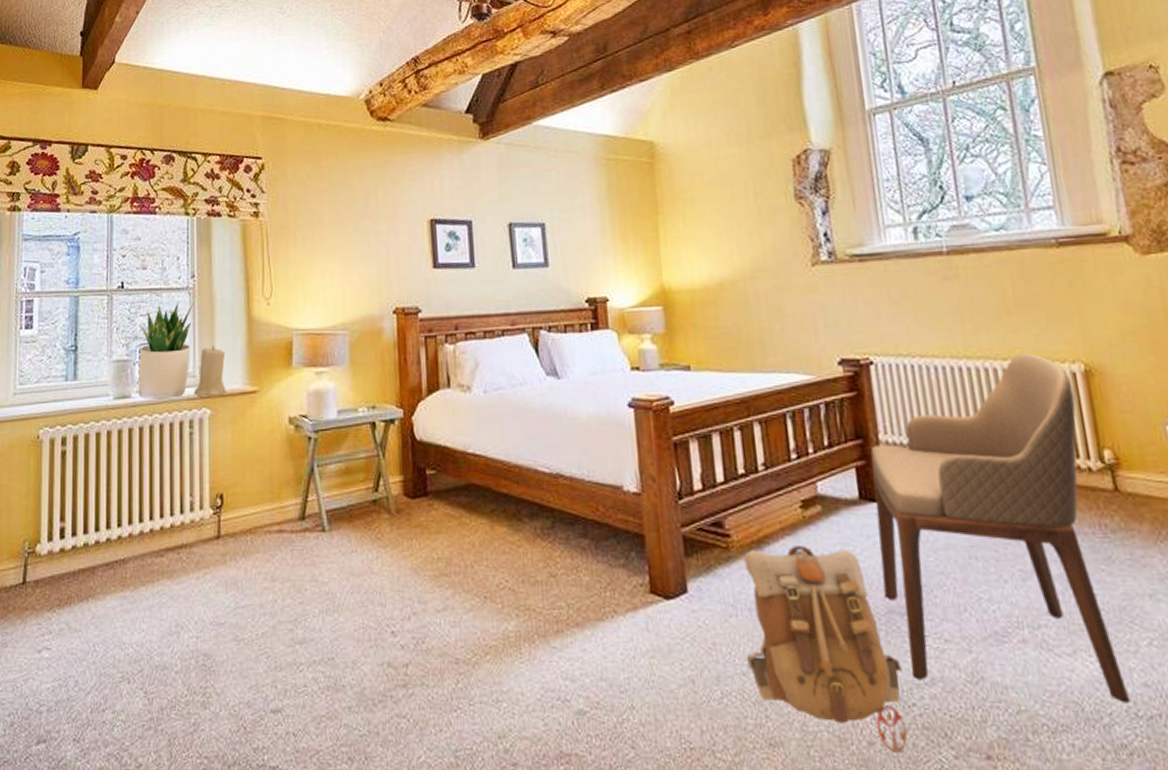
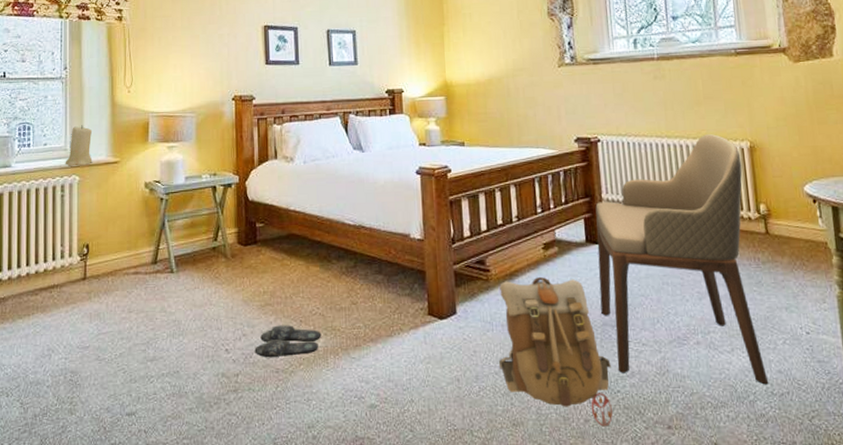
planter: present [138,301,194,399] -> none [18,88,66,168]
slippers: none [427,602,512,643] -> present [254,325,322,357]

